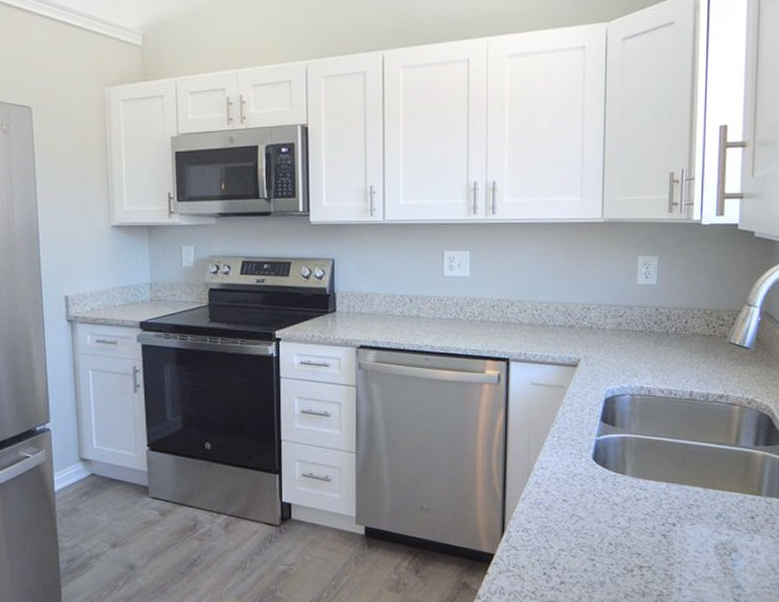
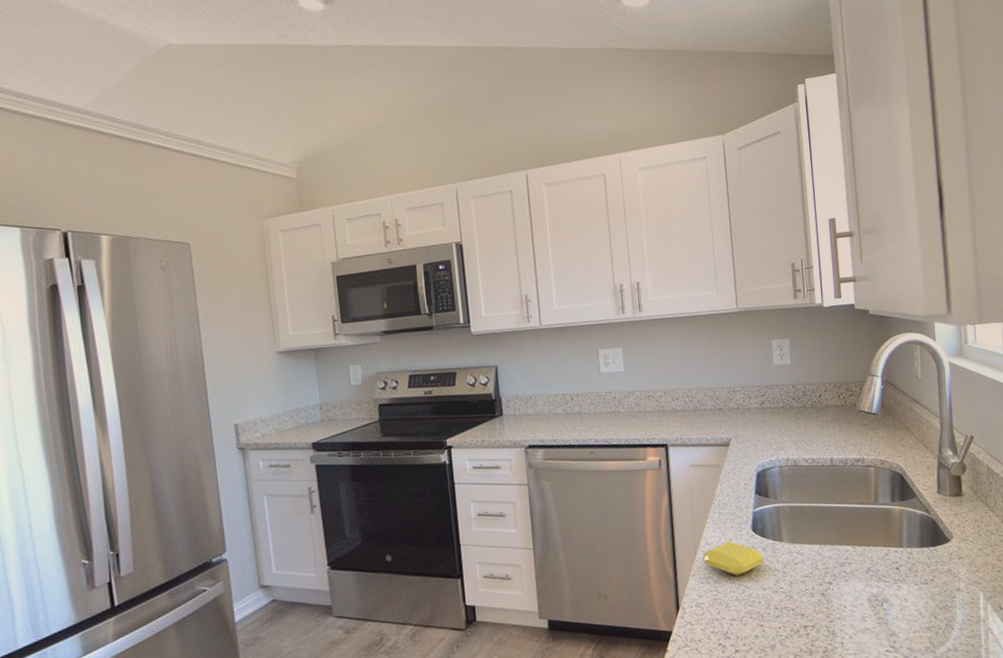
soap bar: none [536,468,603,505] -> present [703,541,764,576]

